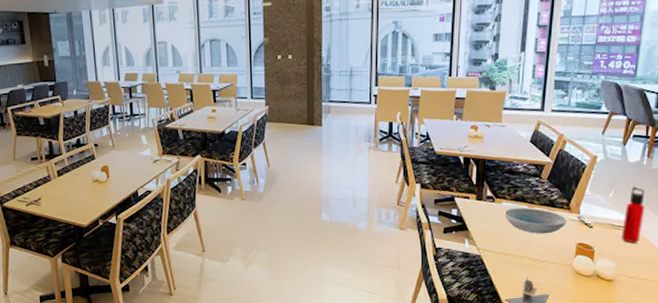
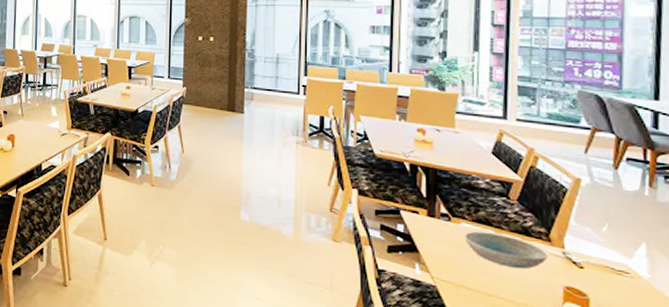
water bottle: present [622,186,645,243] -> none [625,222,655,297]

